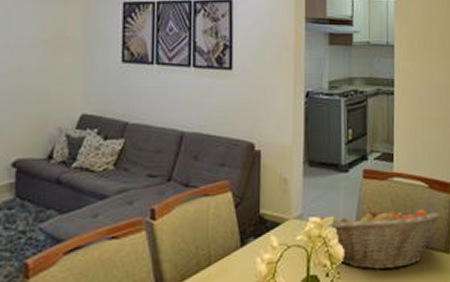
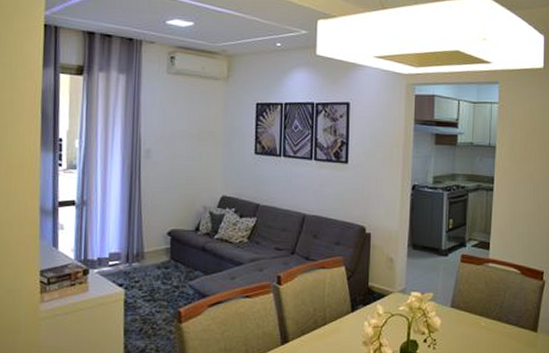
fruit basket: present [331,207,440,270] -> none [430,287,530,341]

